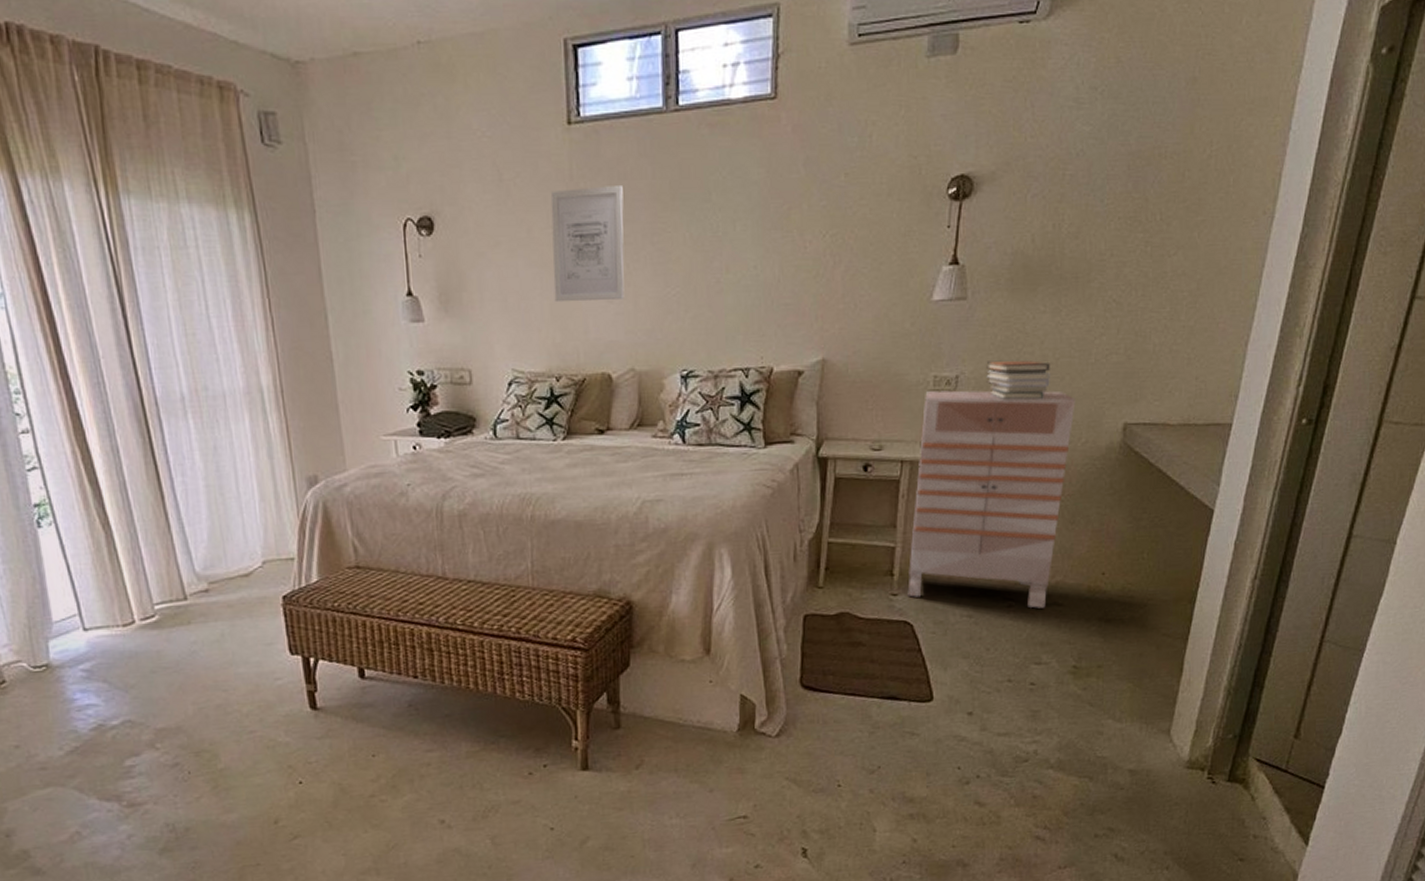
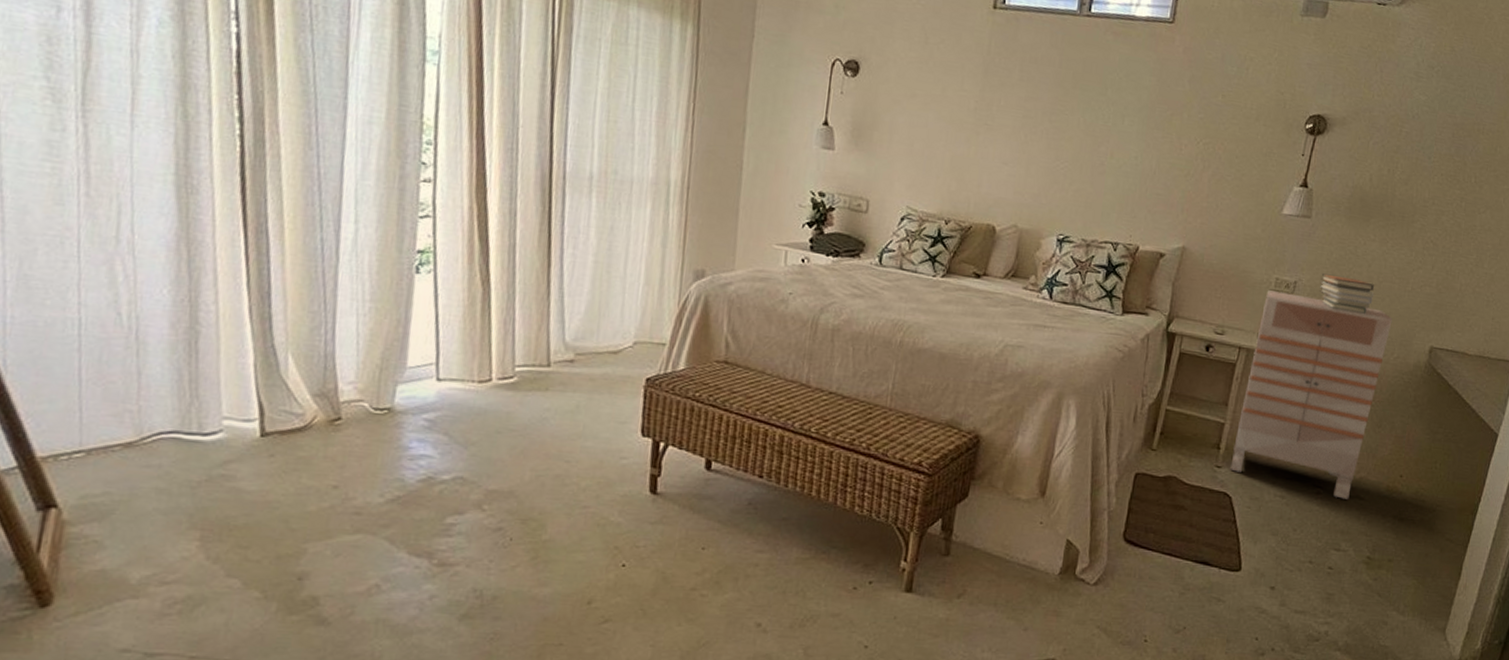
wall art: present [550,186,625,303] -> none [956,60,1032,164]

